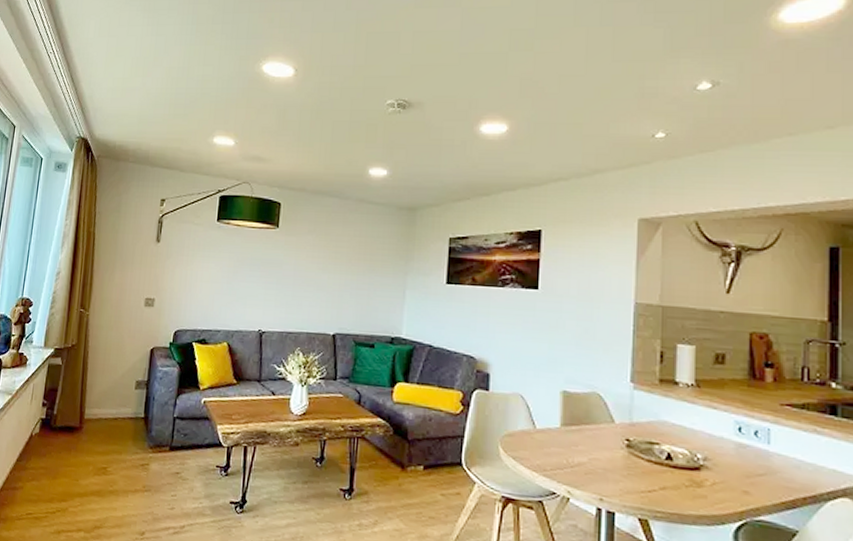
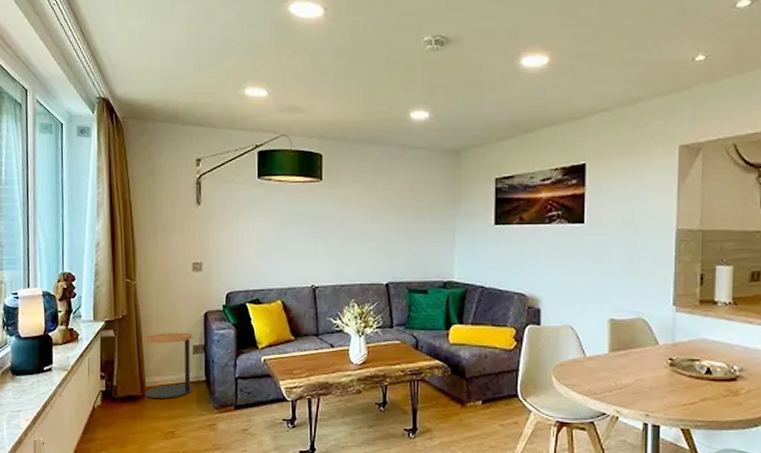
side table: none [83,365,137,433] -> present [144,332,194,400]

